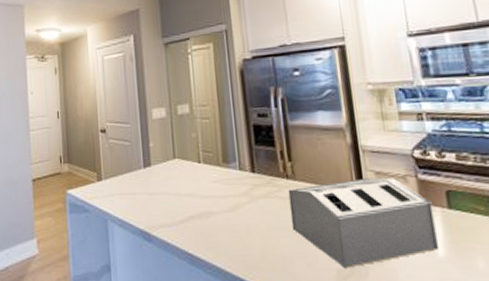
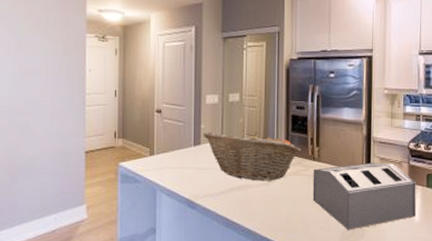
fruit basket: none [153,147,270,207] -> present [204,131,301,181]

